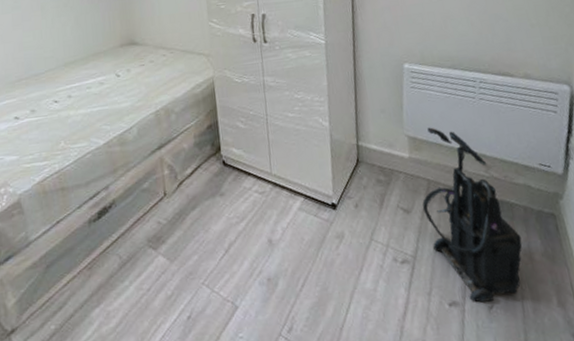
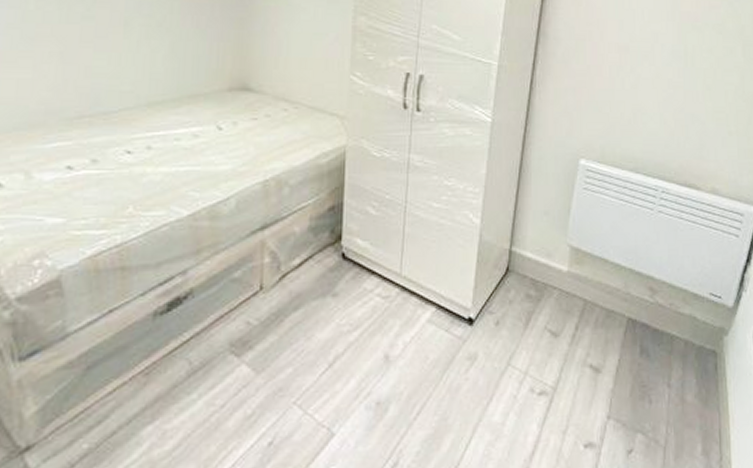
vacuum cleaner: present [422,127,523,303] -> none [573,238,676,446]

